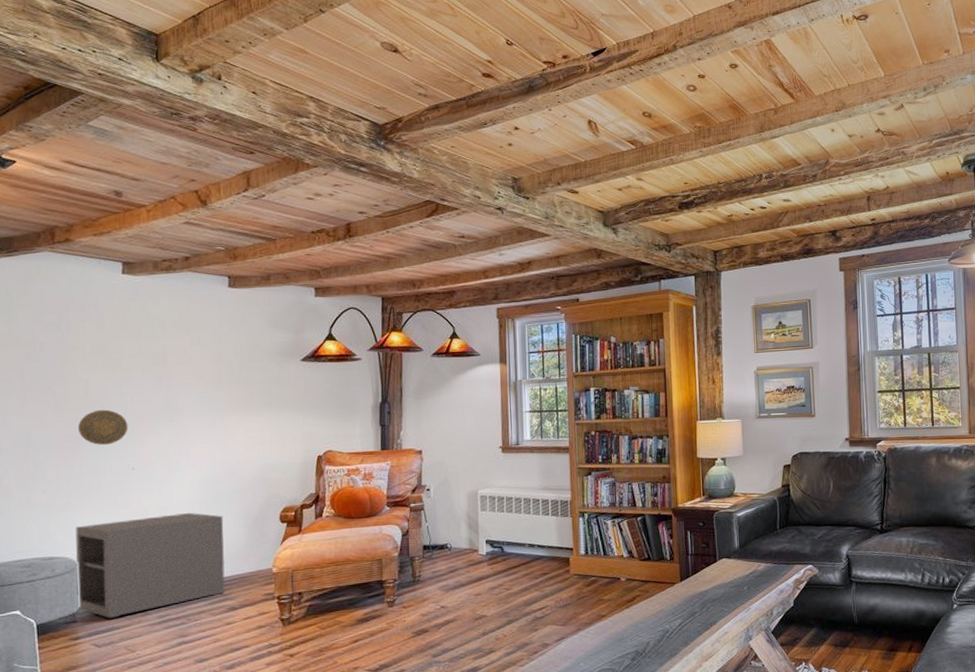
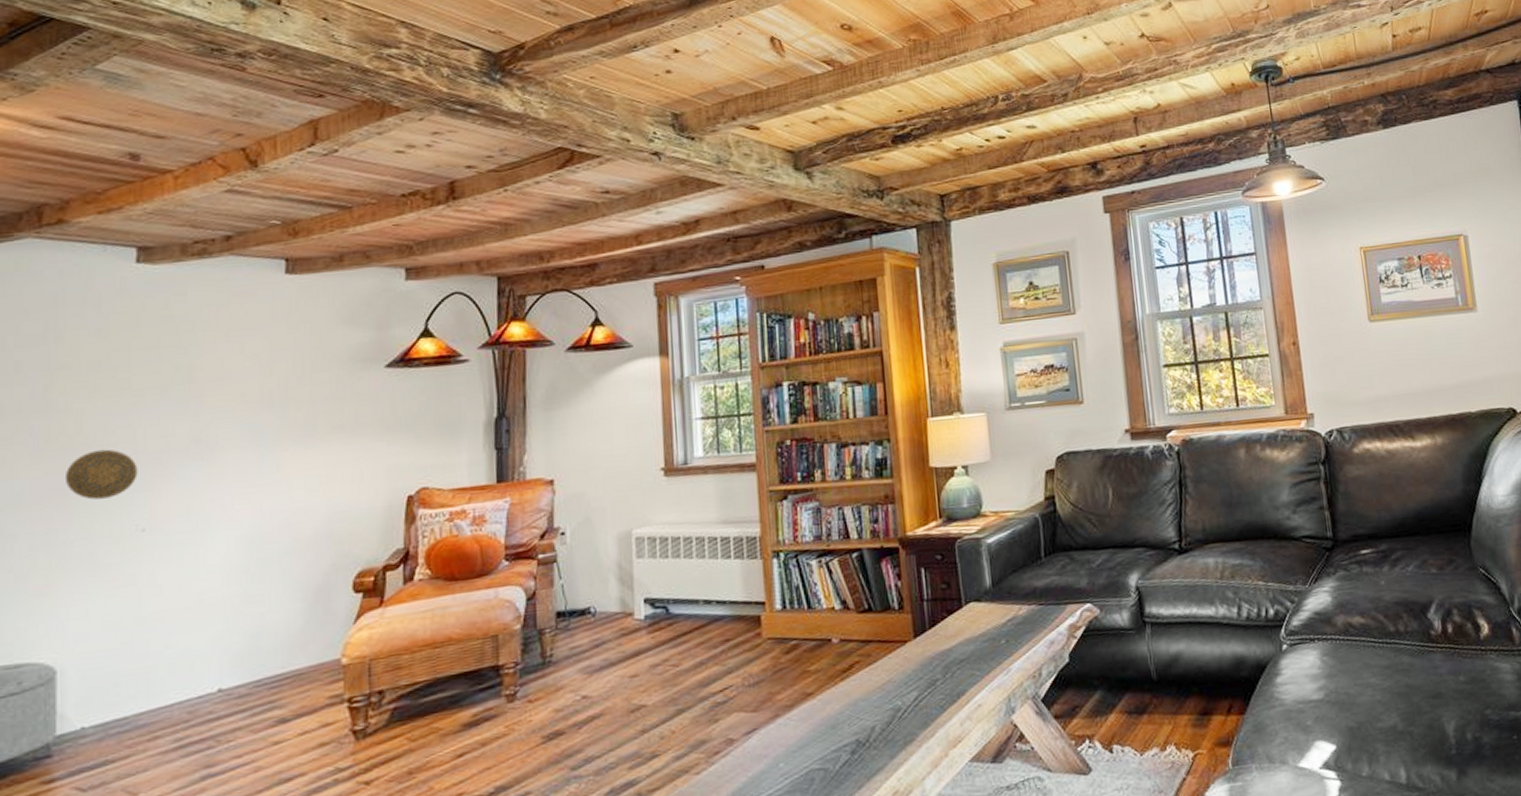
storage cabinet: present [75,512,225,618] -> none [54,586,273,748]

